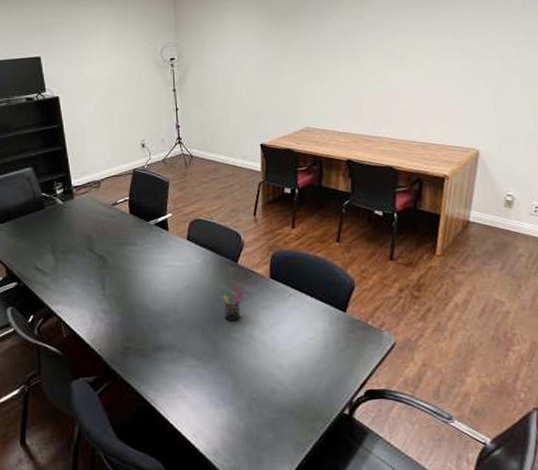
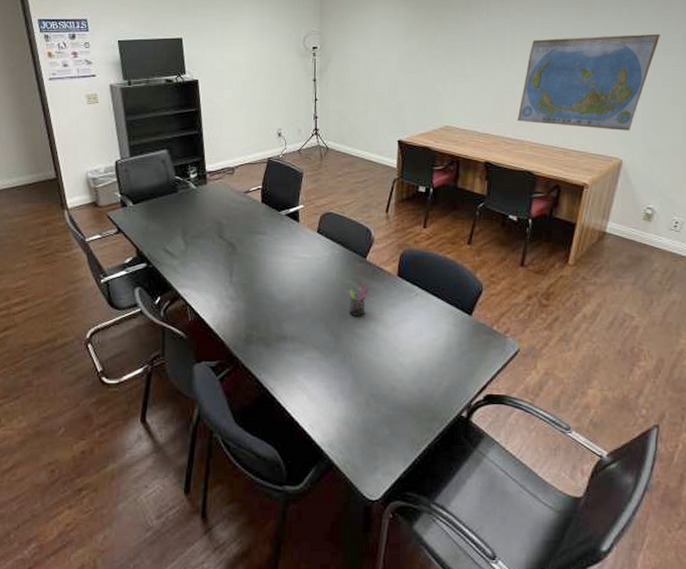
world map: none [374,27,504,122] -> present [517,33,660,131]

